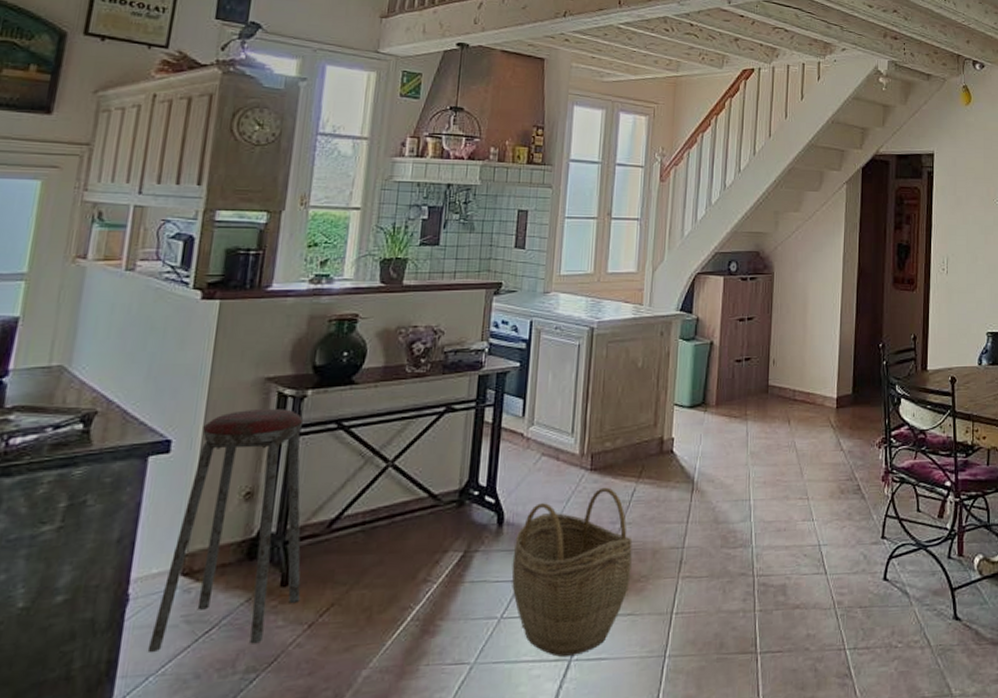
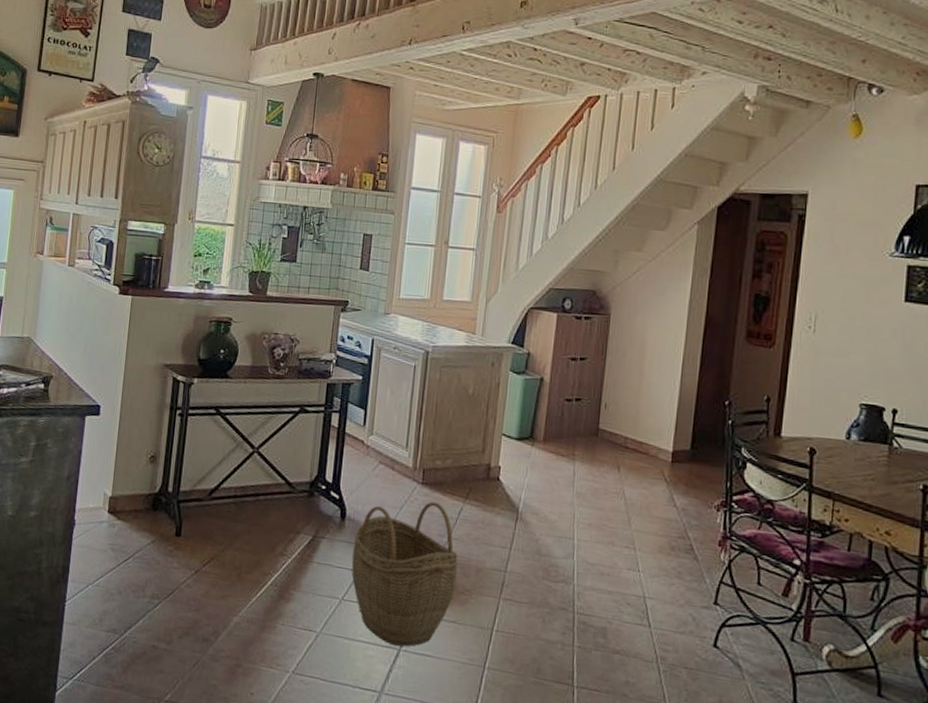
music stool: present [147,409,304,654] -> none [87,388,192,577]

